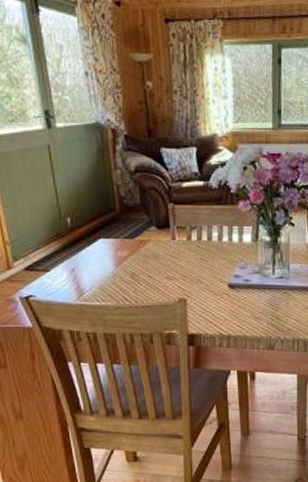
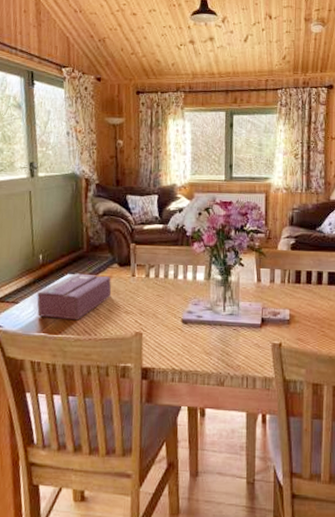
tissue box: none [69,237,151,288] -> present [37,273,112,321]

